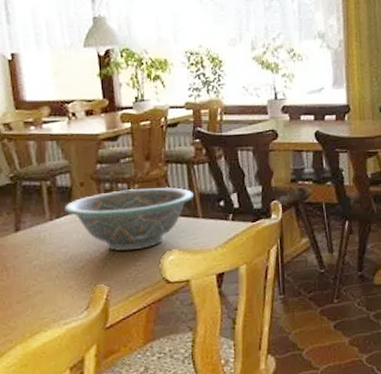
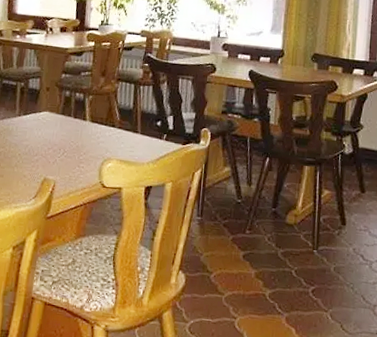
decorative bowl: present [64,187,195,251] -> none [31,99,137,153]

